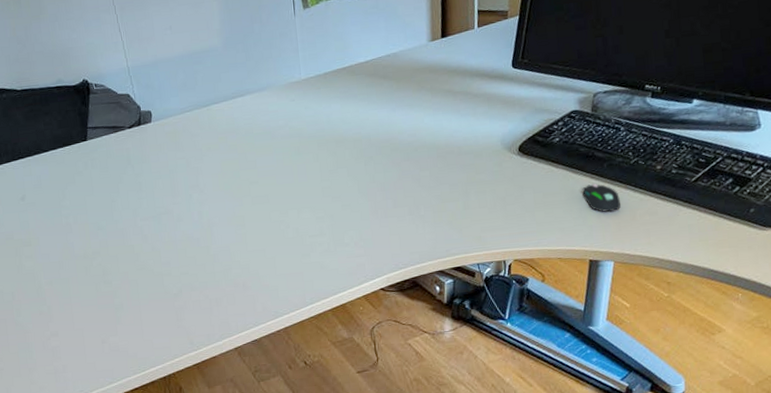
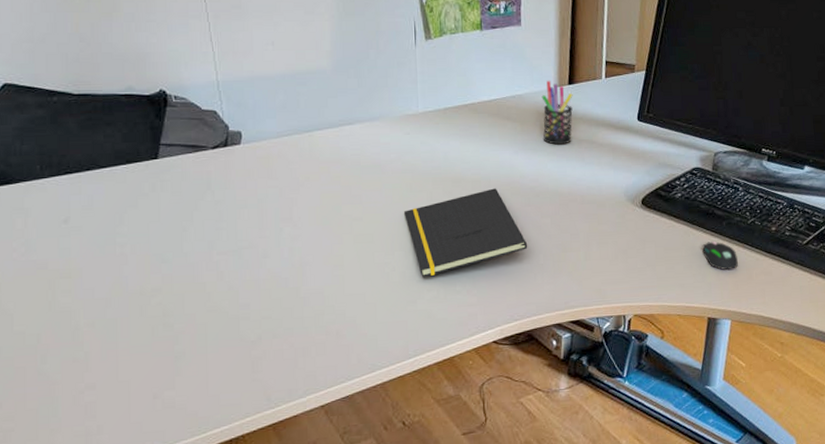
notepad: none [293,145,409,233] -> present [403,188,528,277]
pen holder: none [415,35,447,99] -> present [541,80,573,145]

